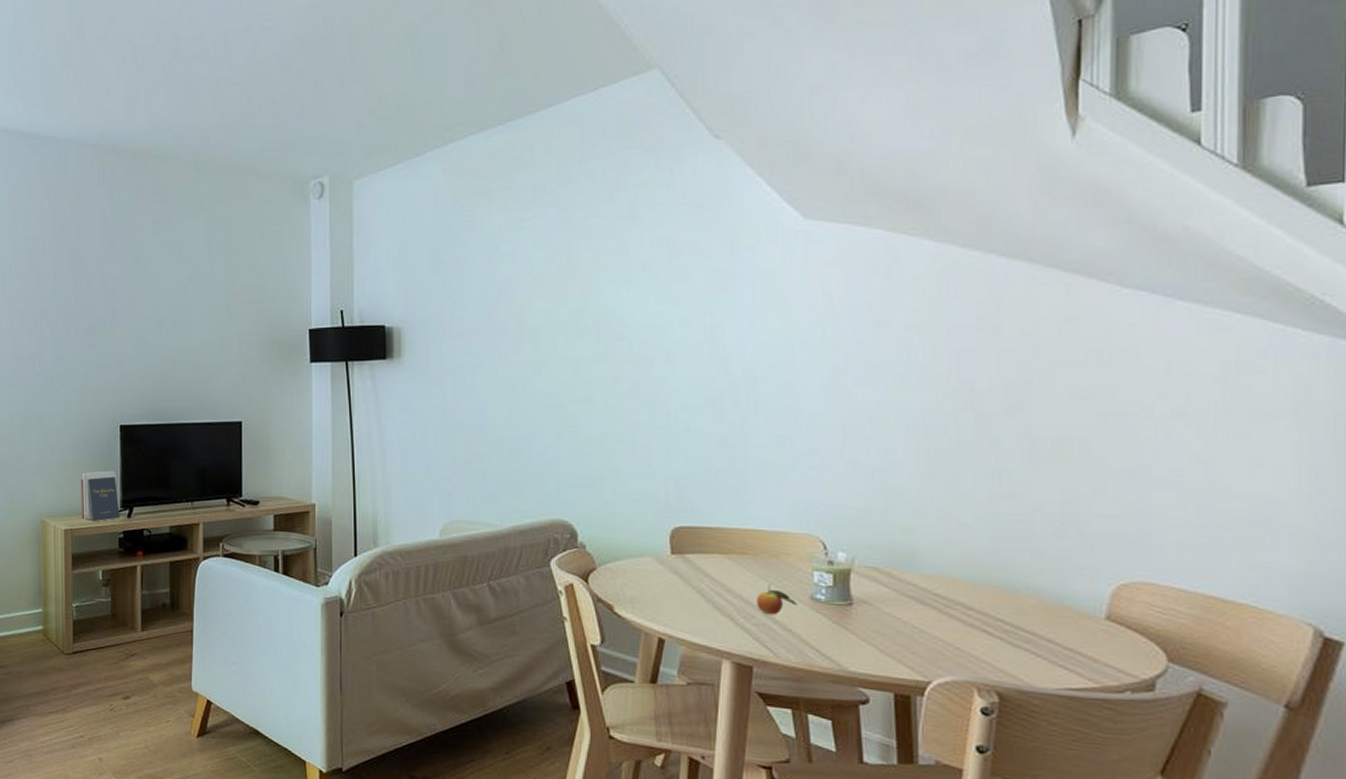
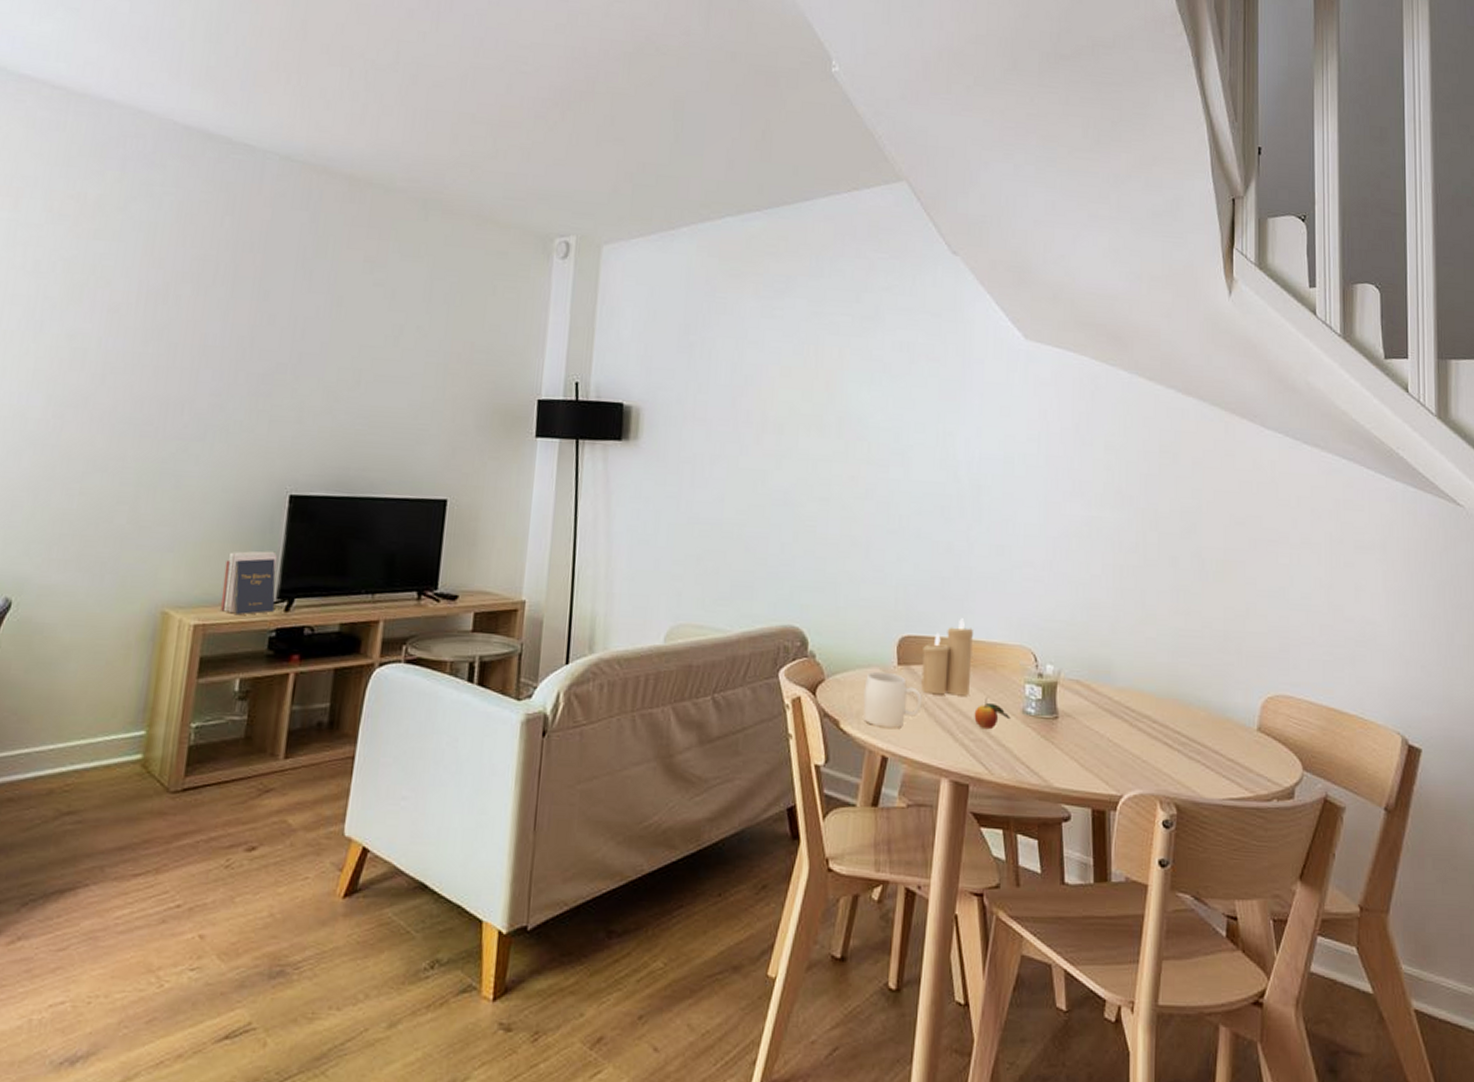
mug: none [637,560,699,613] -> present [863,671,922,728]
candle: none [697,508,752,583] -> present [921,618,973,696]

